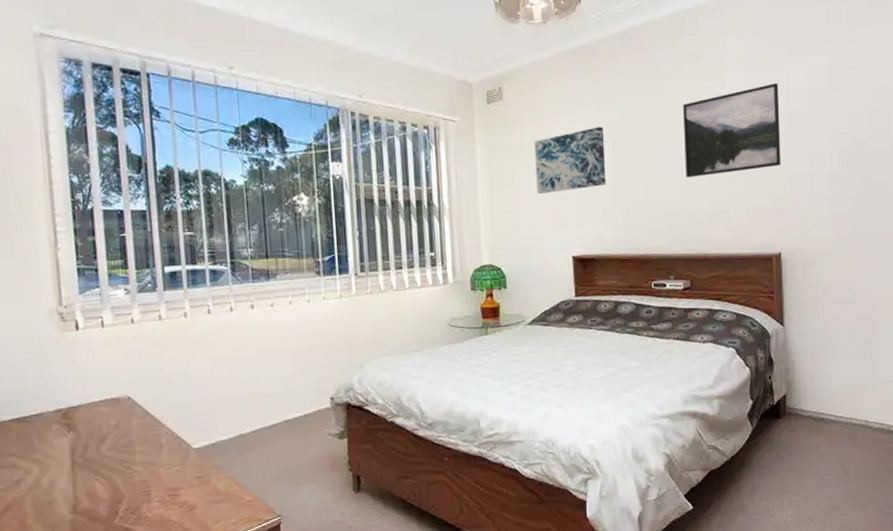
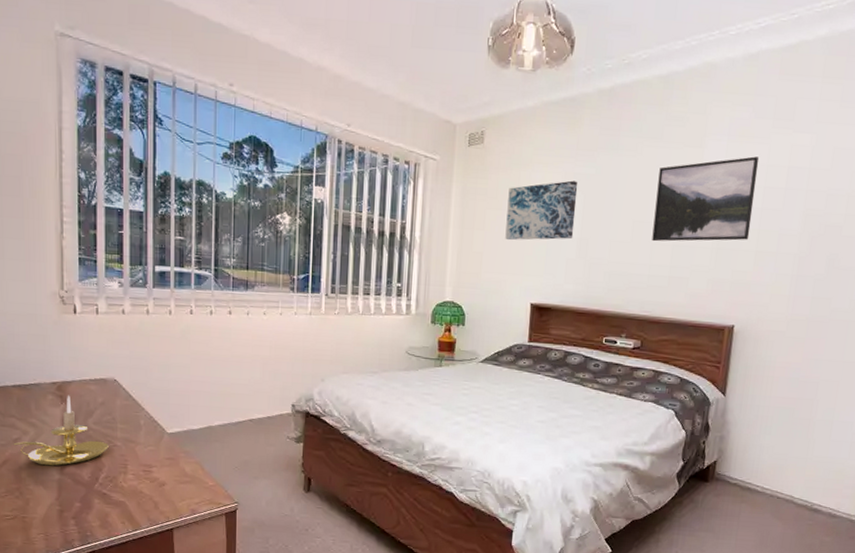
candle holder: none [15,421,127,507] -> present [13,395,109,466]

